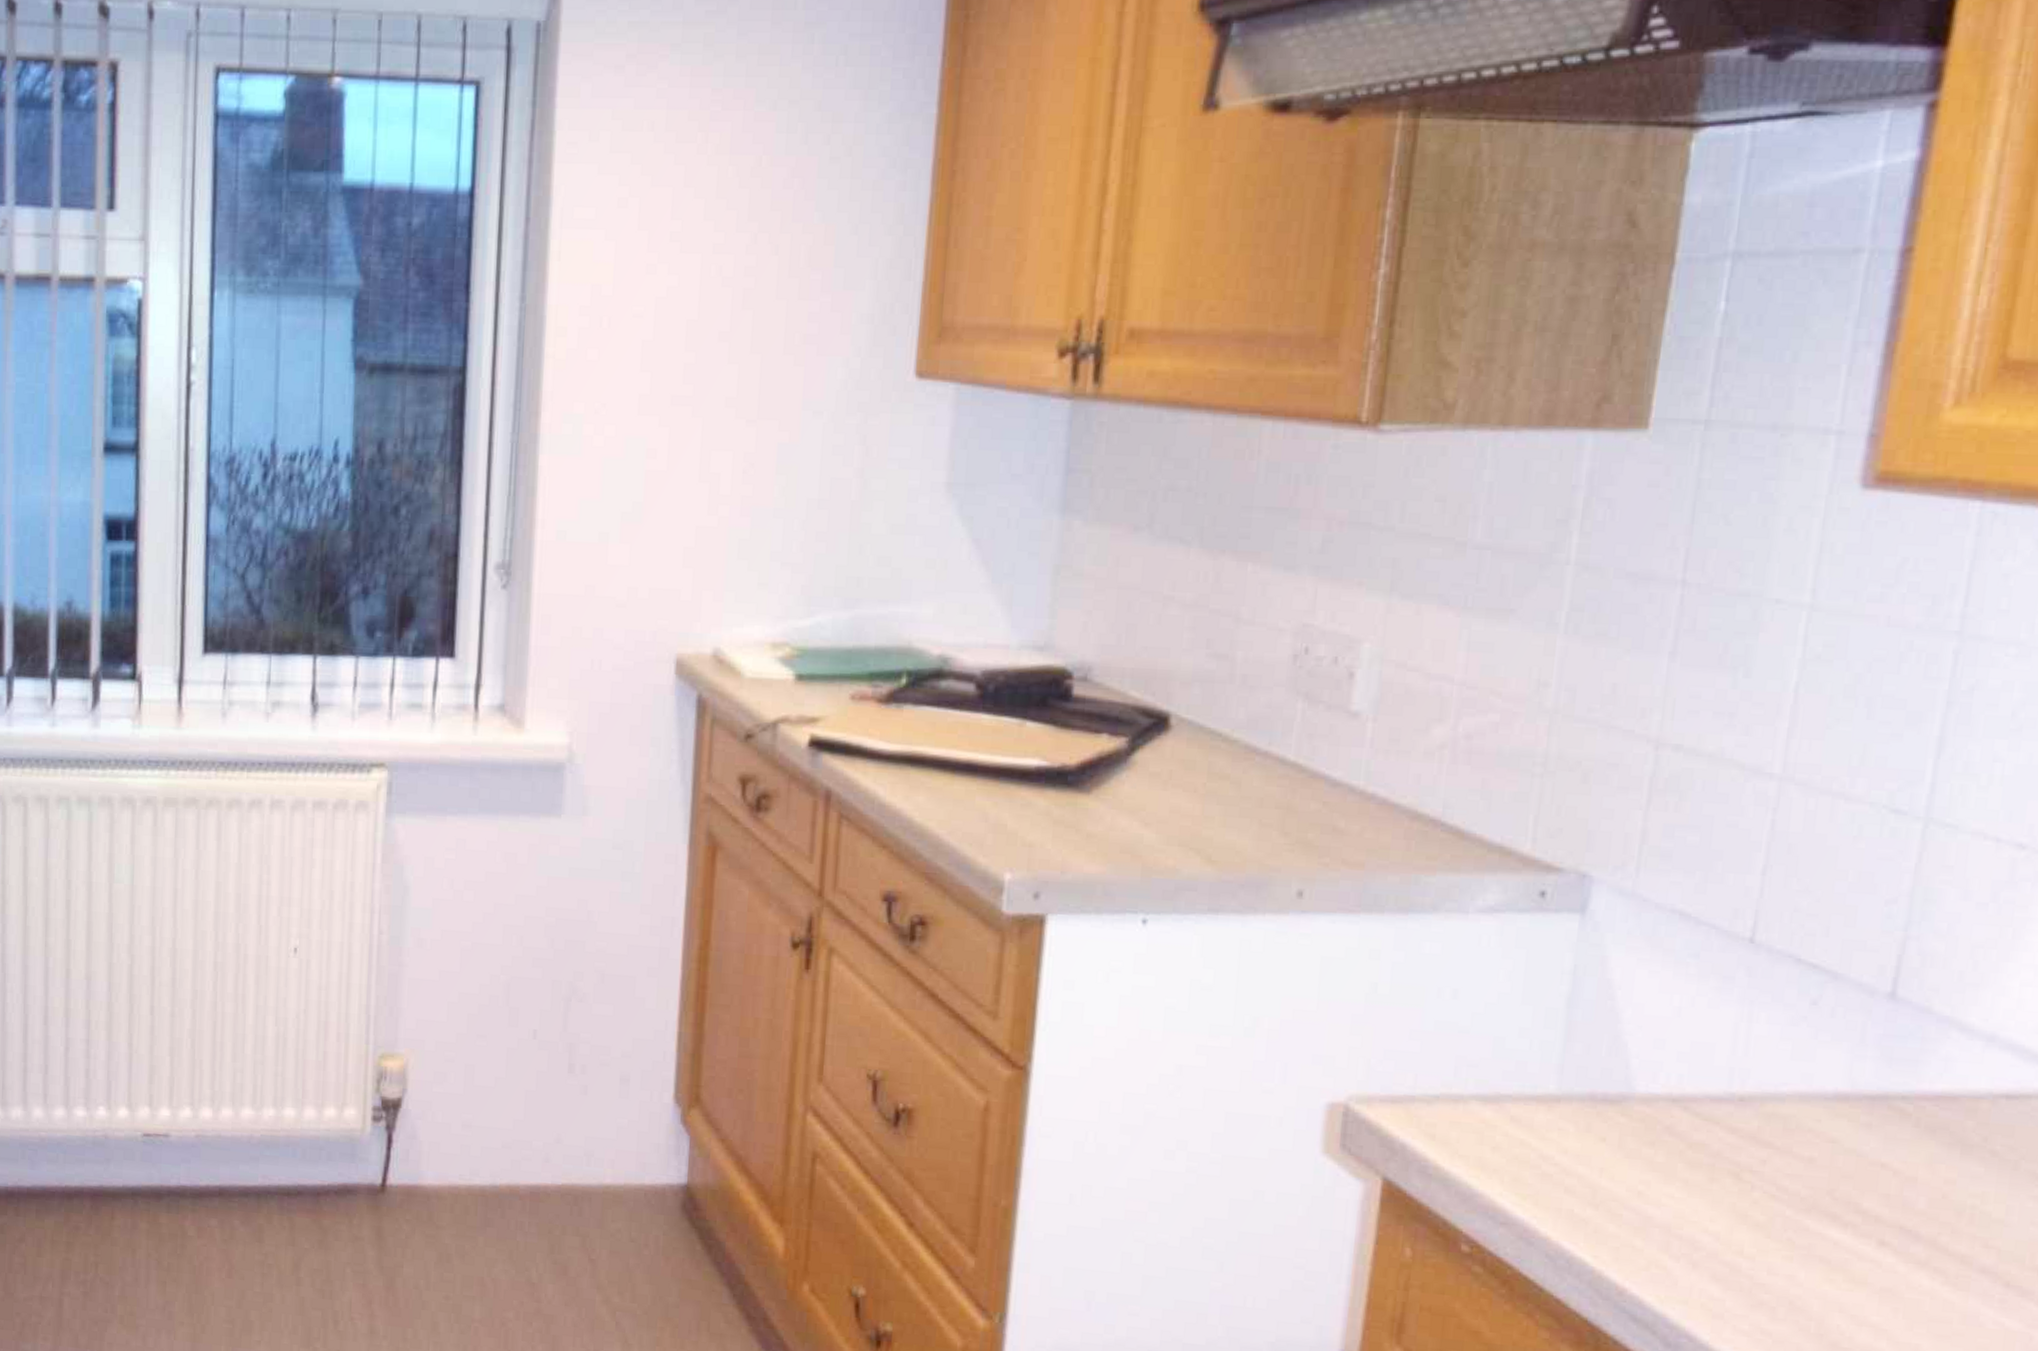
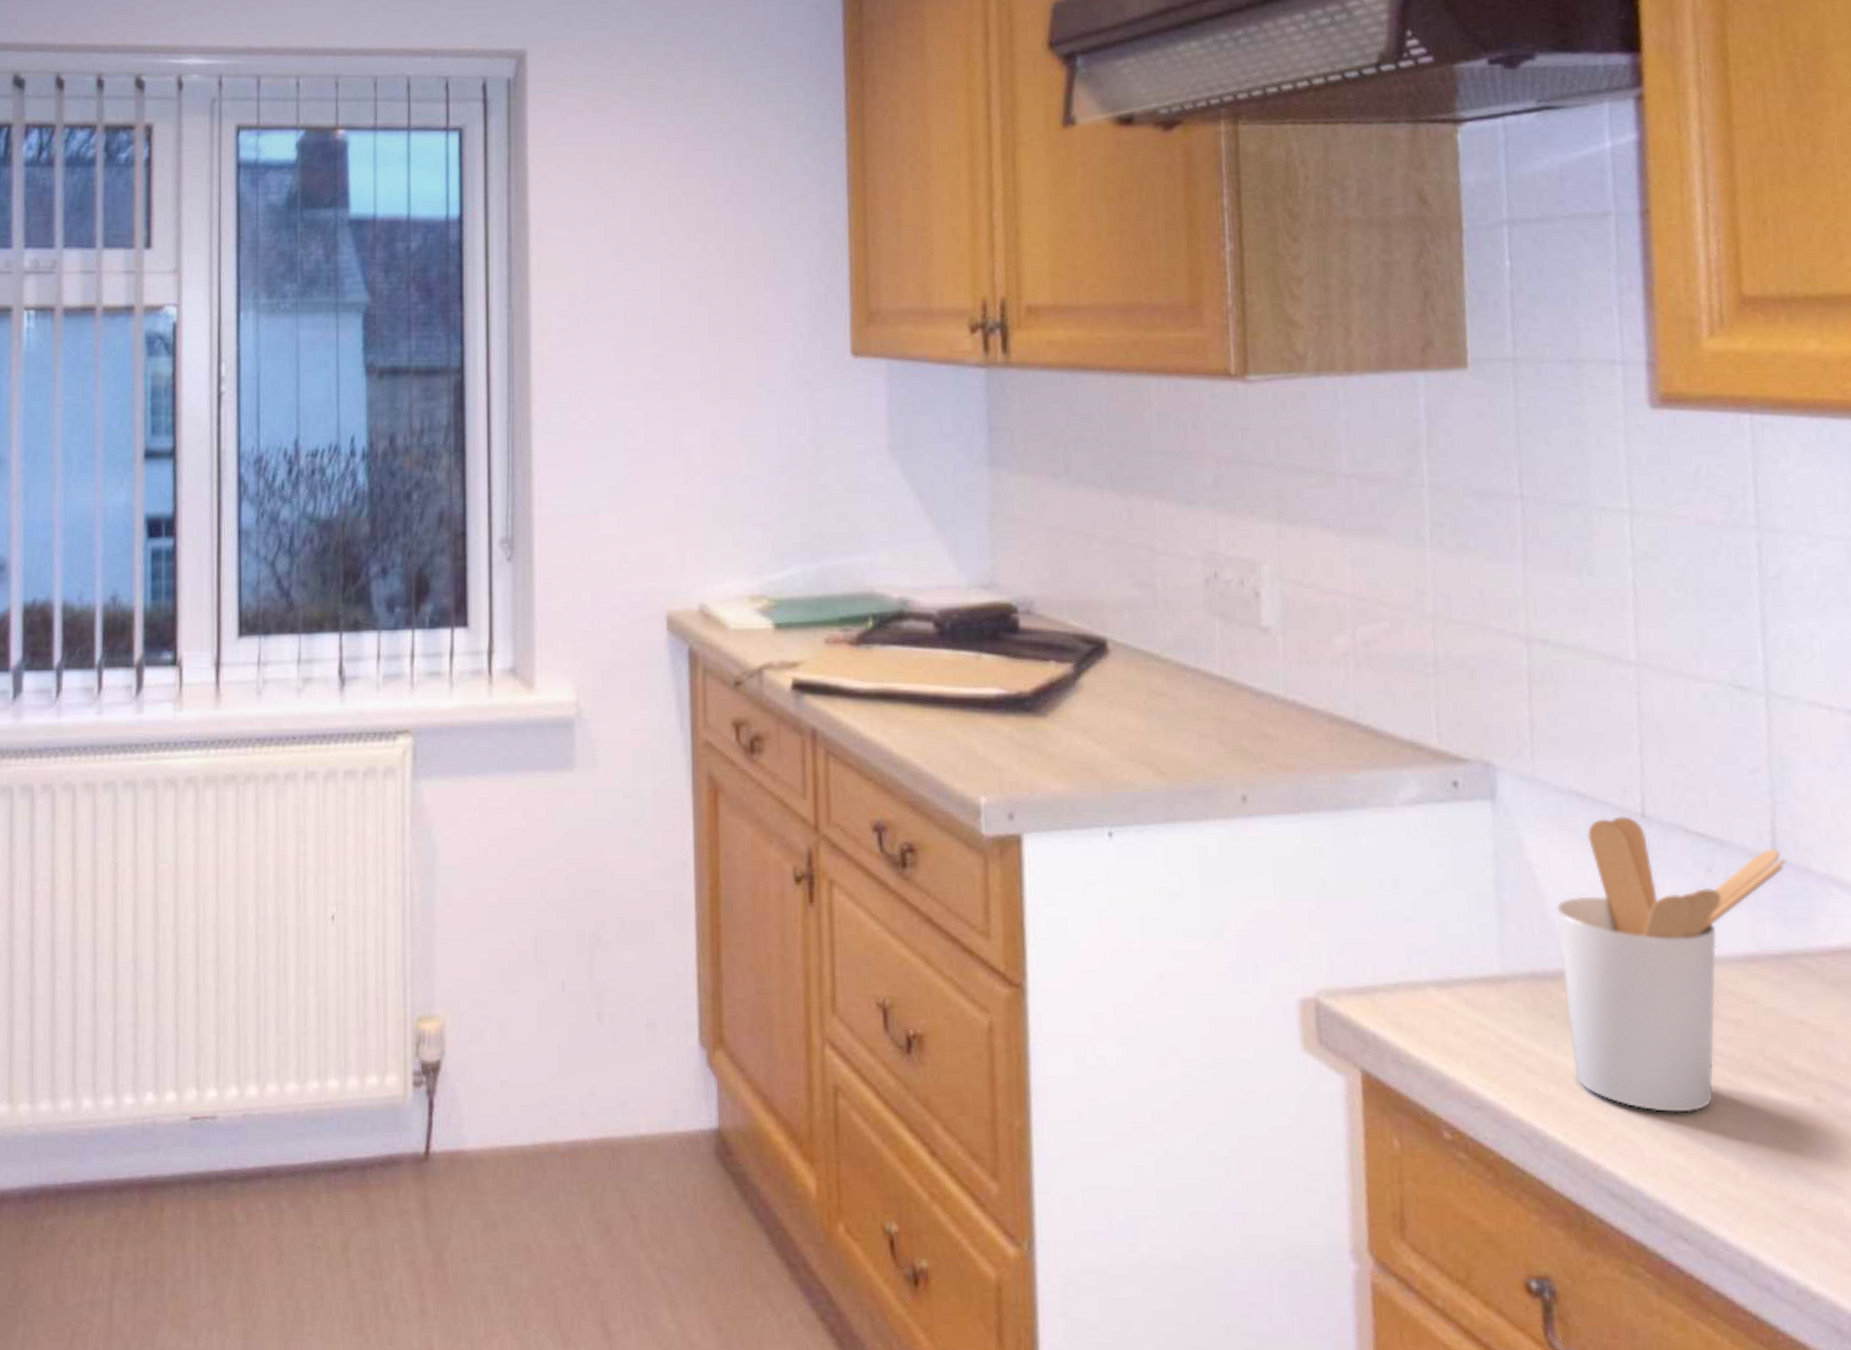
utensil holder: none [1617,940,1905,1246] -> present [1555,816,1785,1113]

